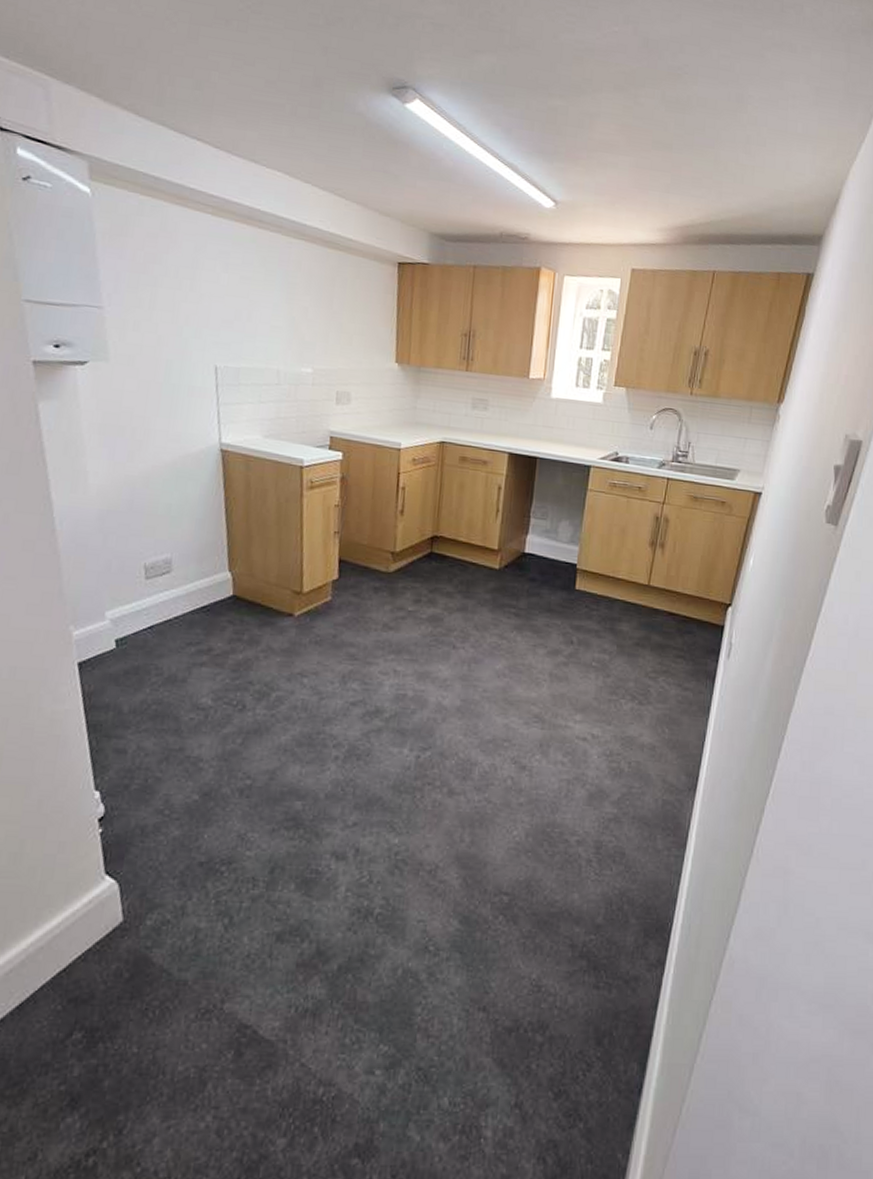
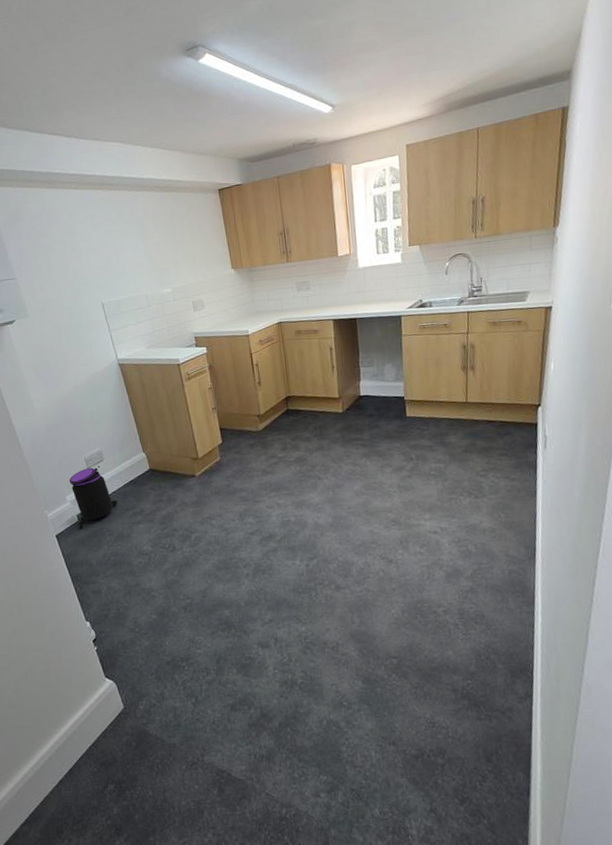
trash can: none [114,578,178,661] -> present [69,466,117,530]

